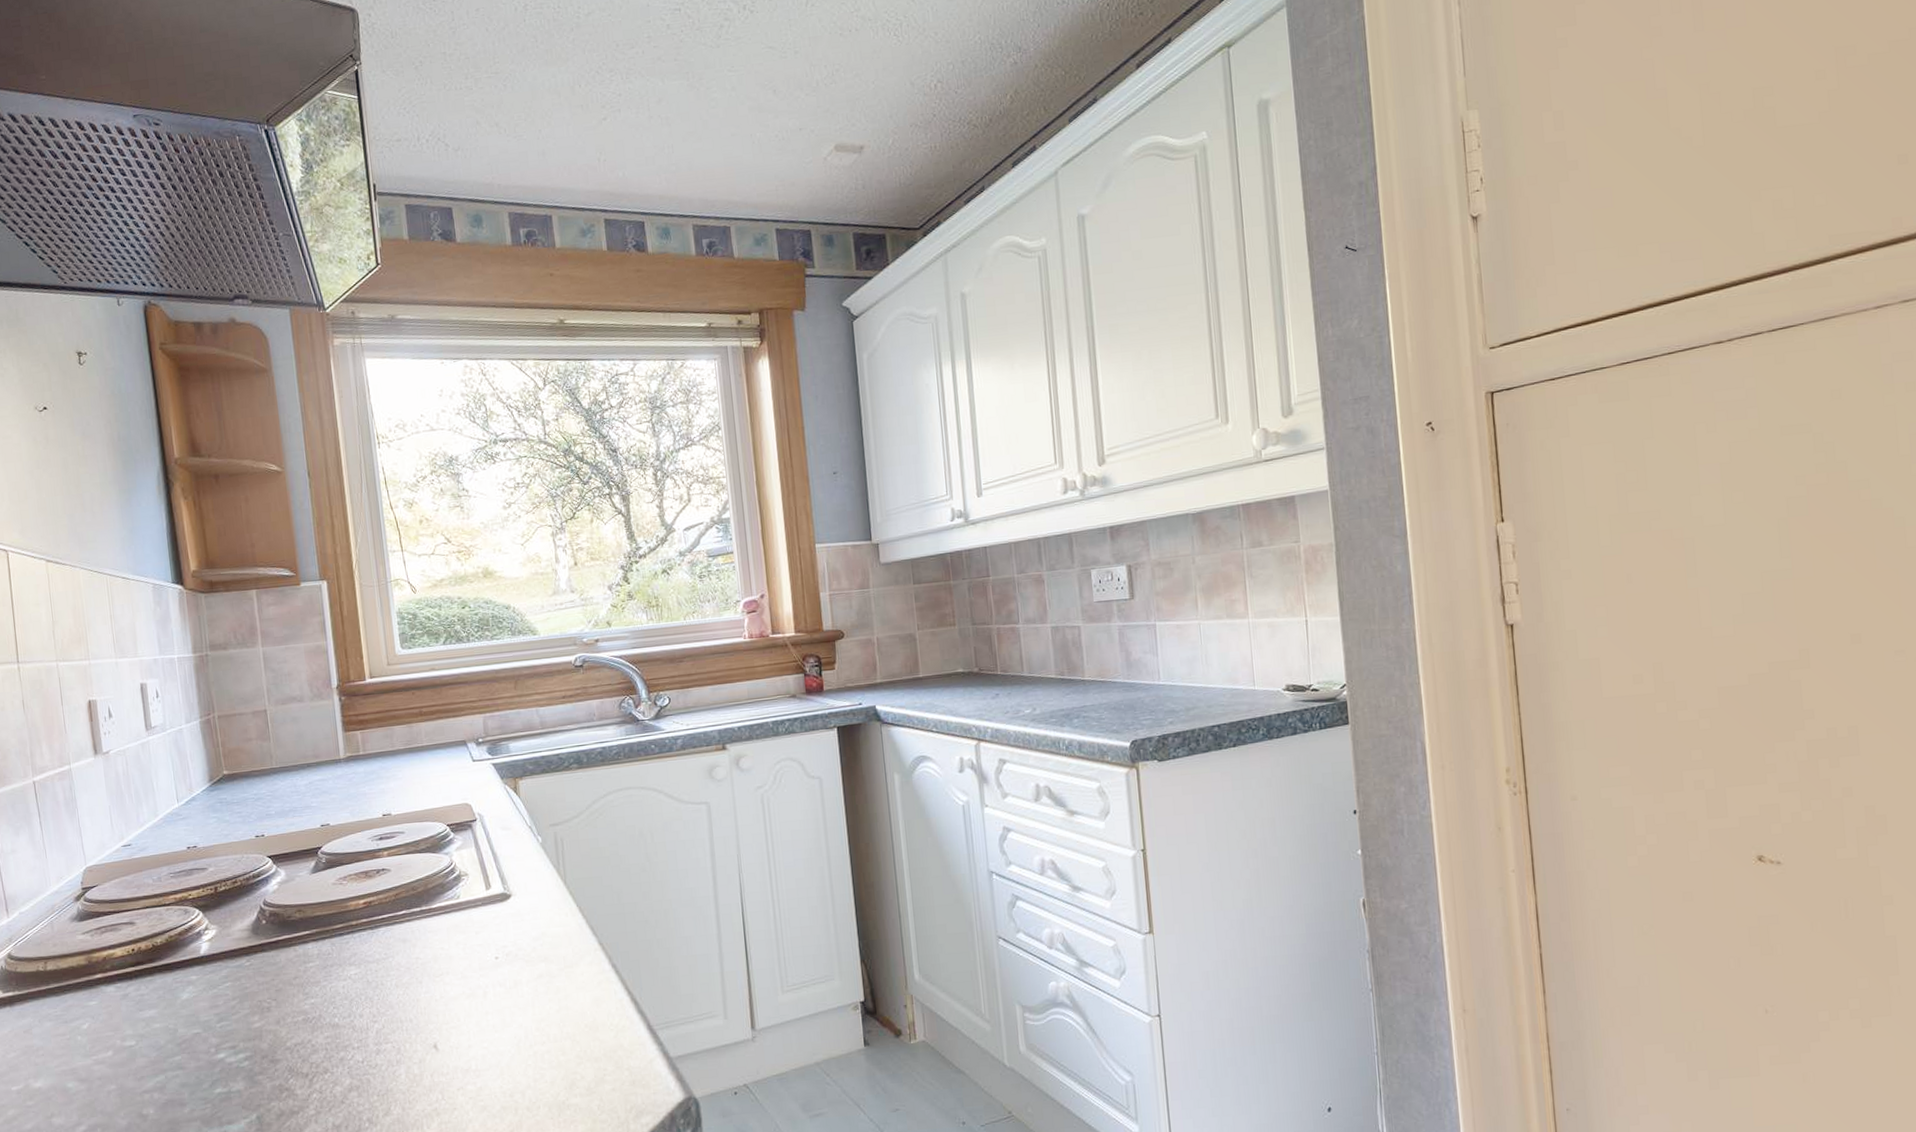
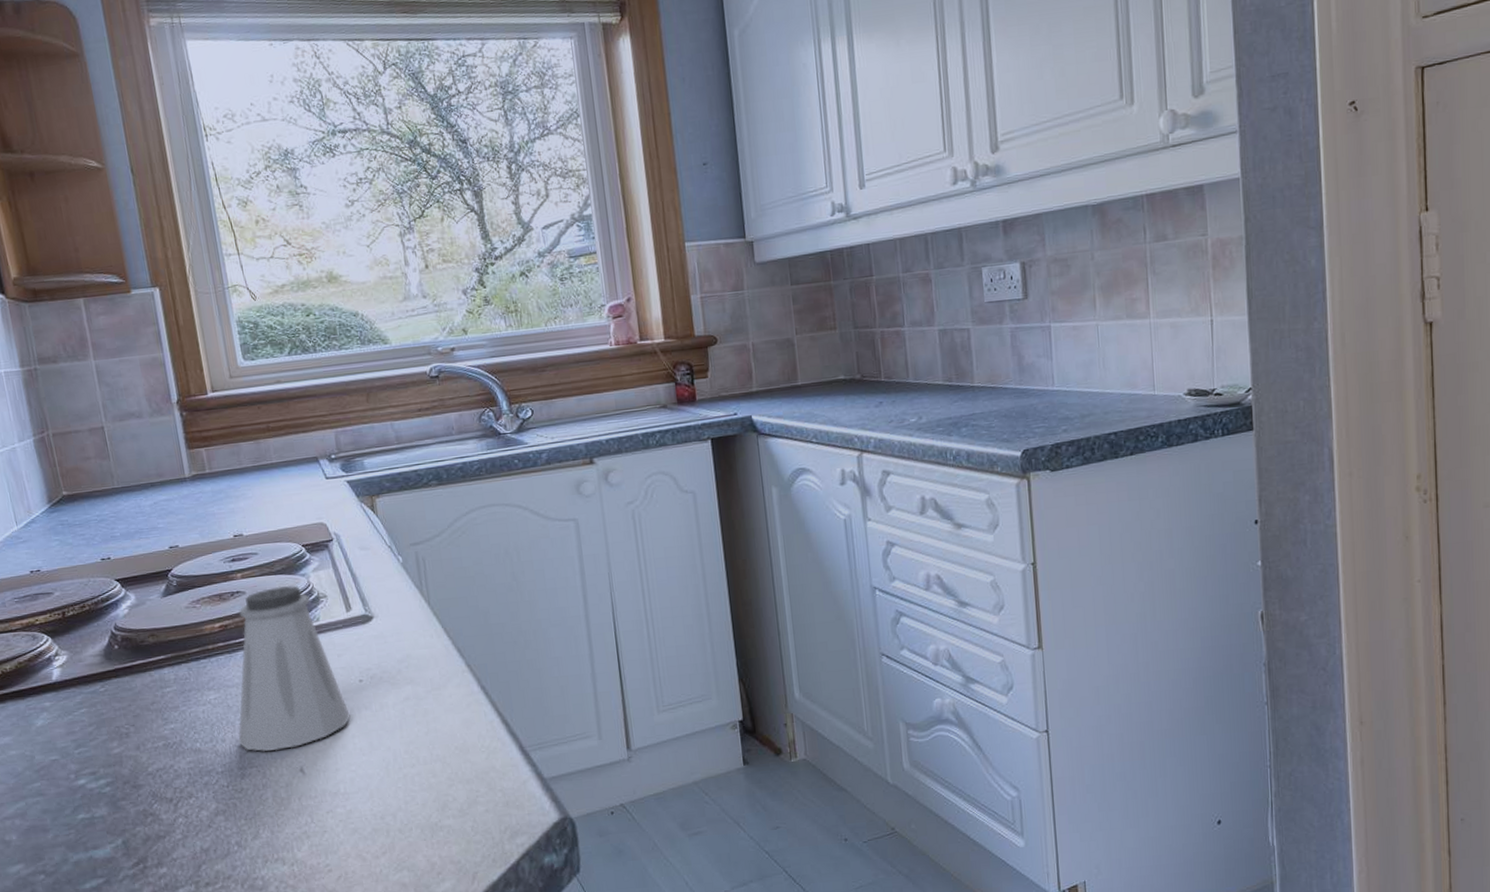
saltshaker: none [375,863,485,1027] -> present [238,585,350,751]

